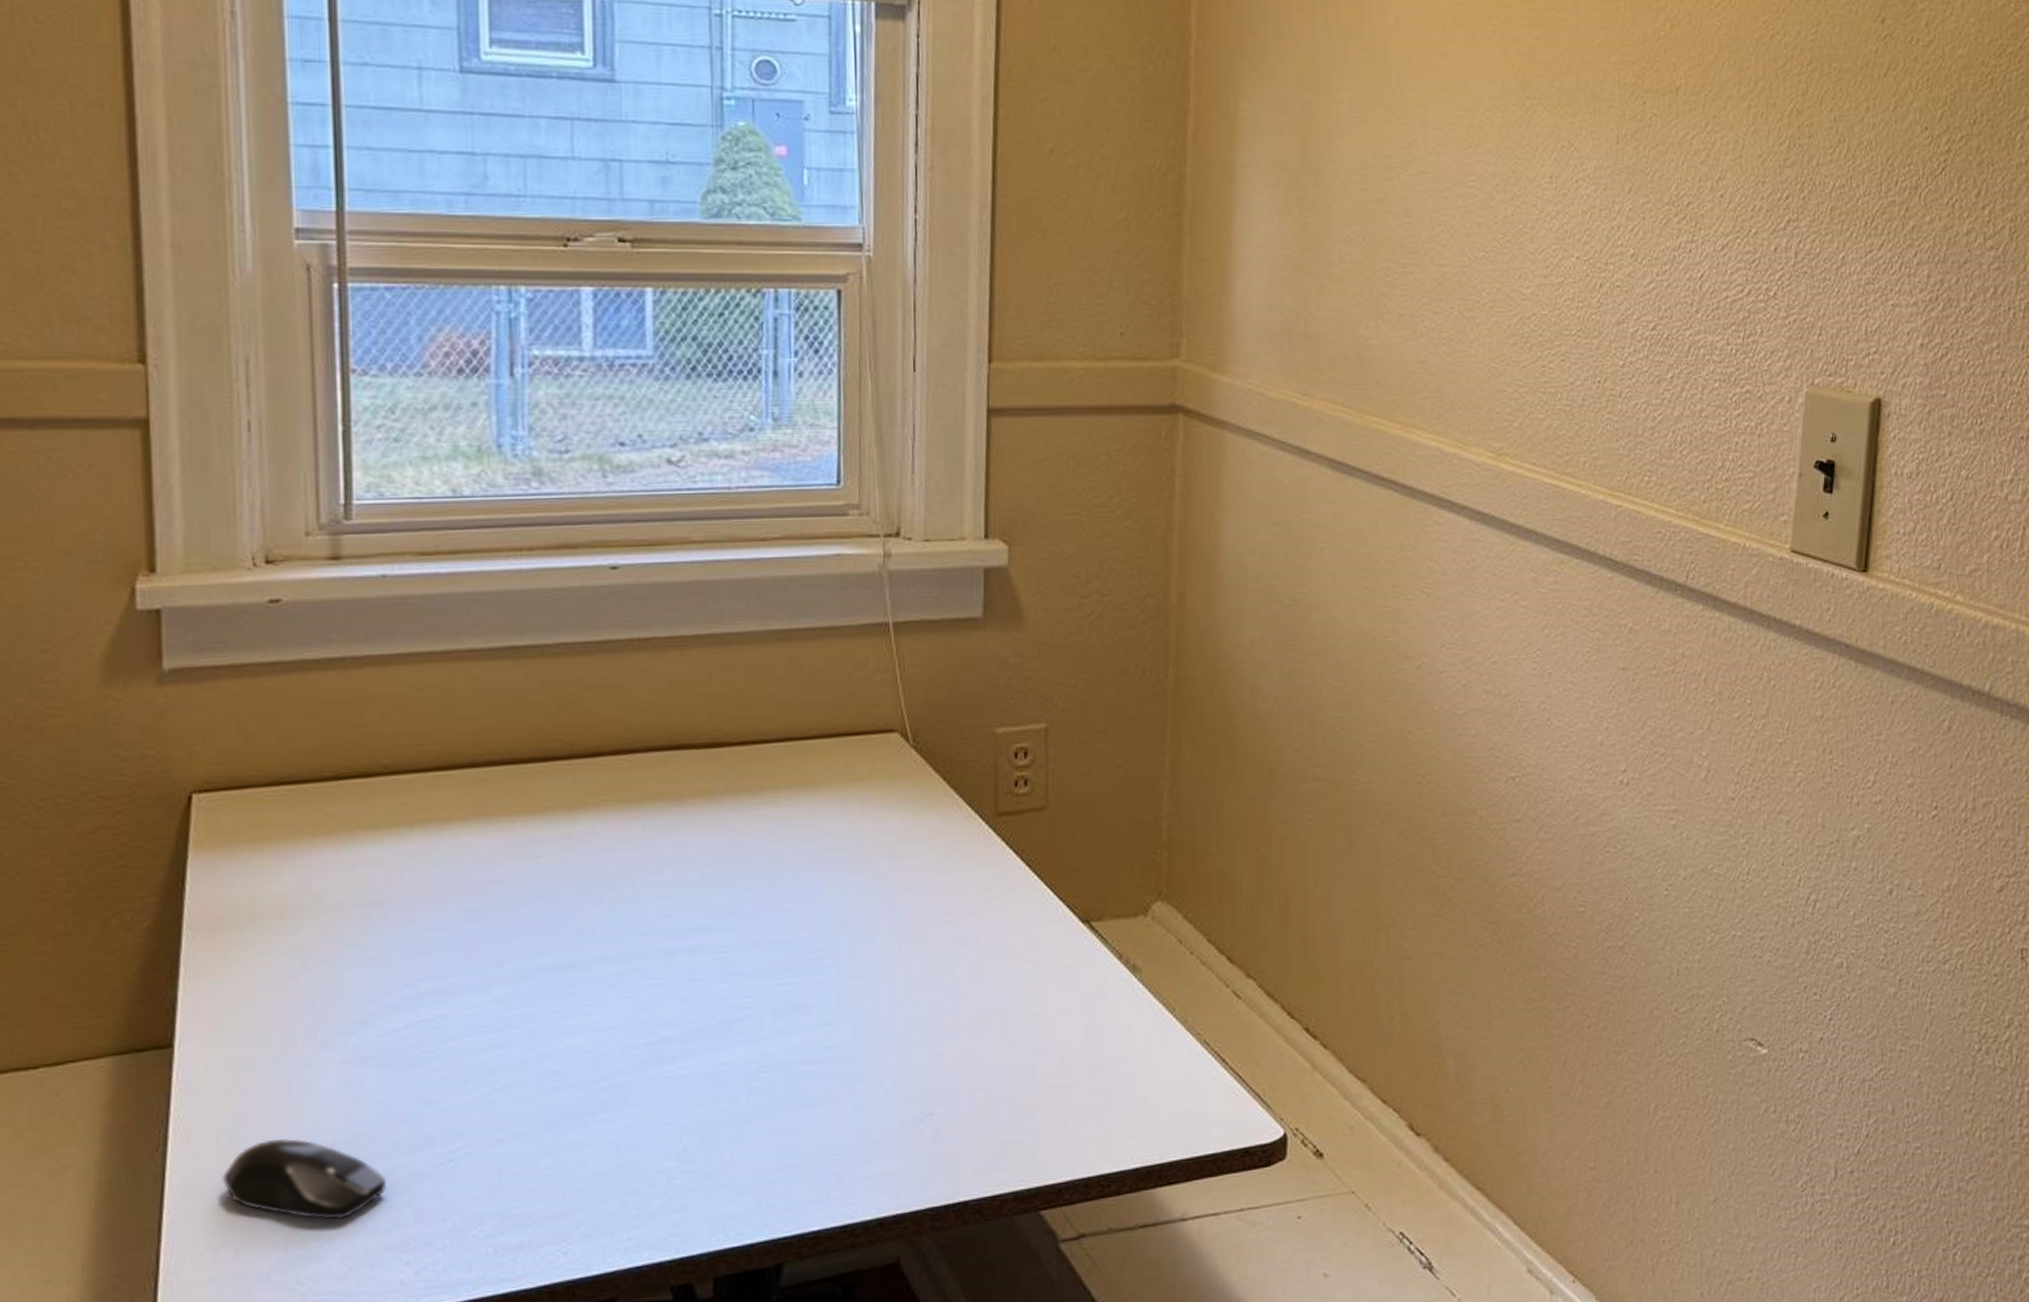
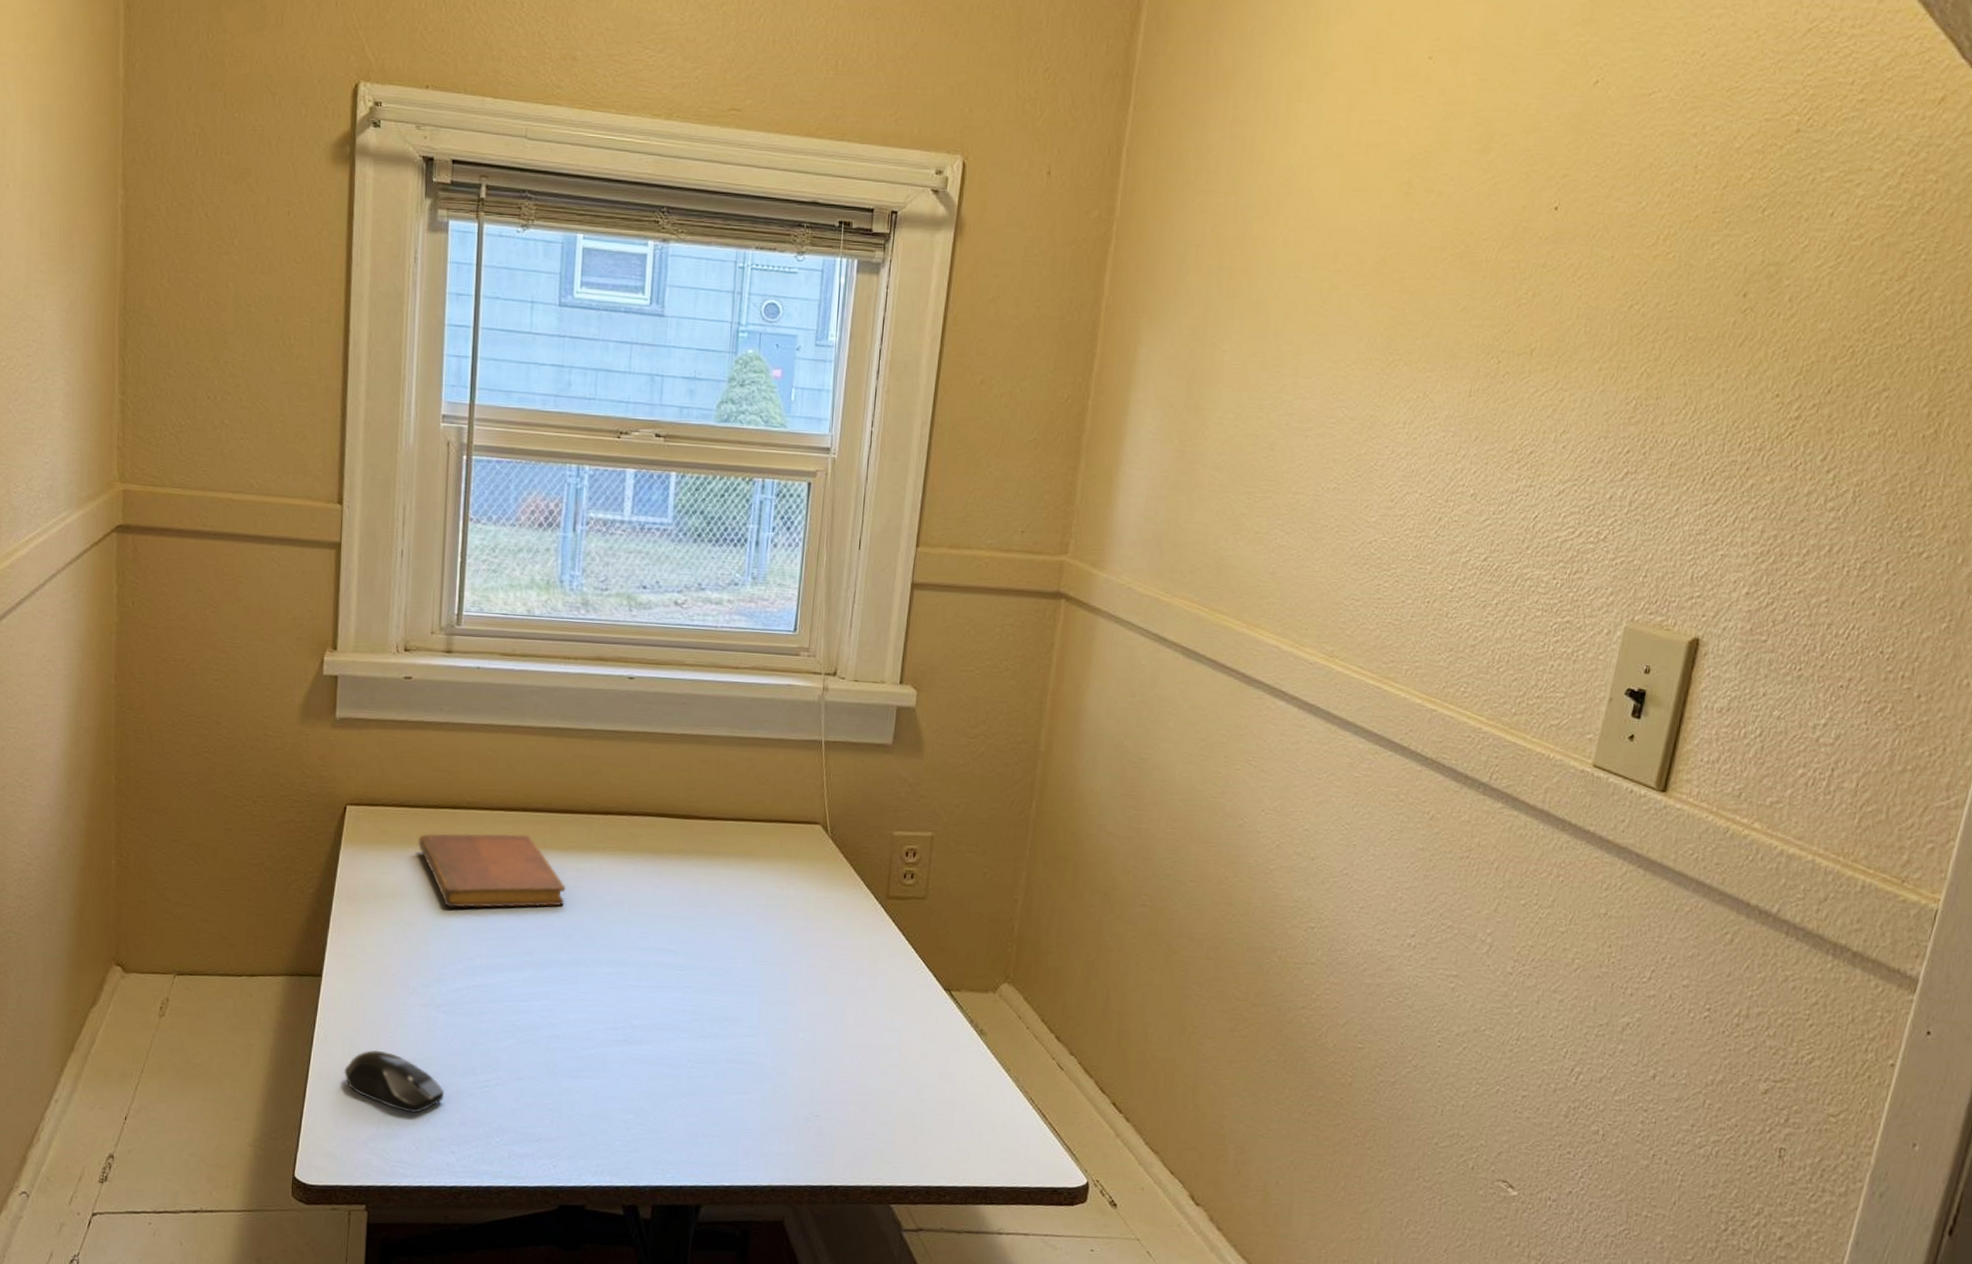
notebook: none [312,799,545,918] -> present [418,833,566,908]

